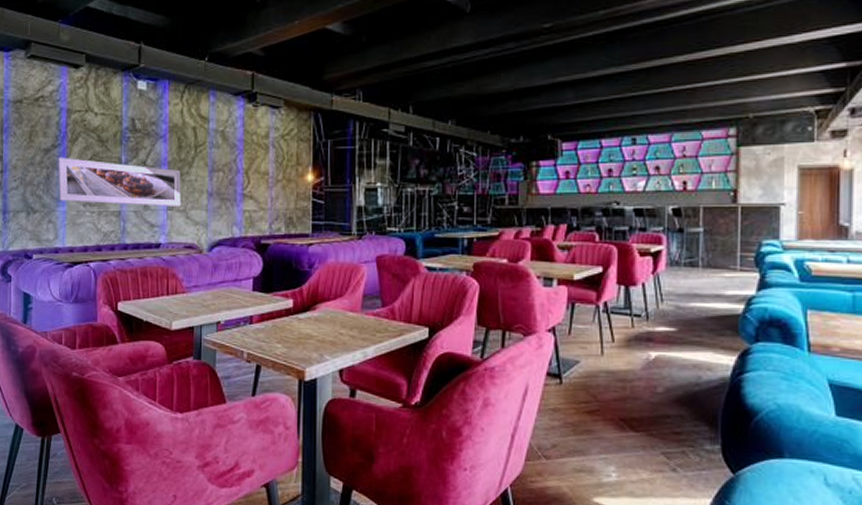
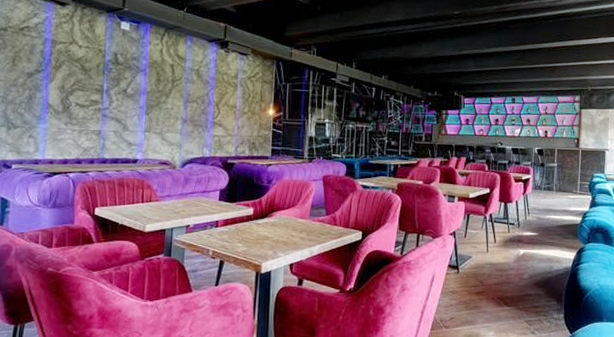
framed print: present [58,158,181,206] -> none [40,82,159,129]

